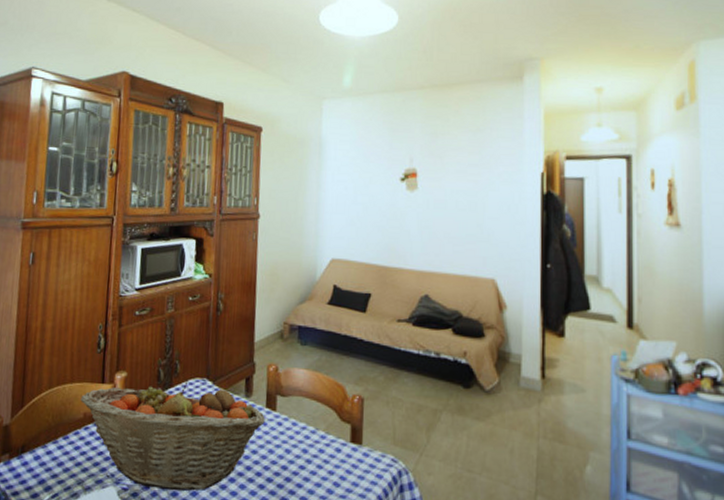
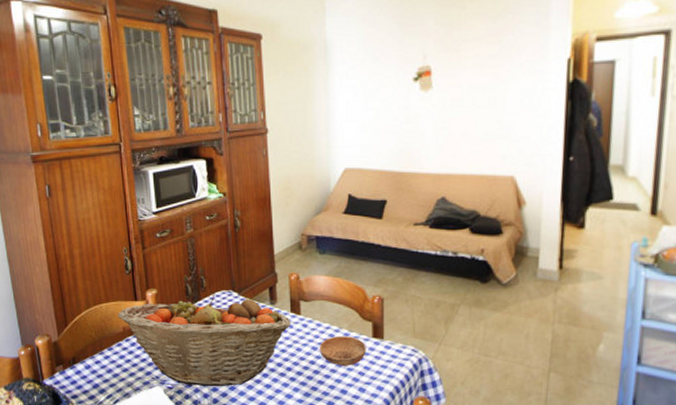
bowl: none [292,438,343,475] -> present [319,336,366,366]

